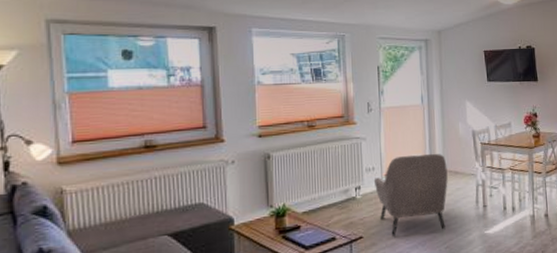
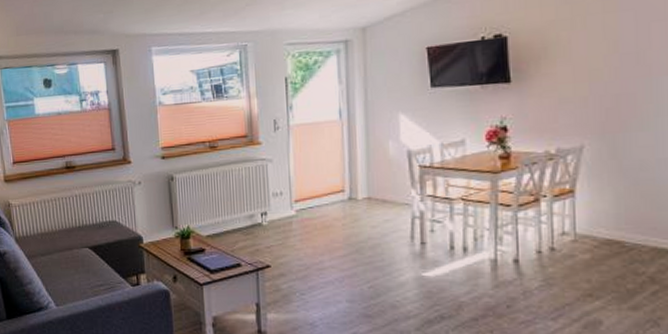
armchair: present [373,153,448,237] -> none [281,177,373,269]

